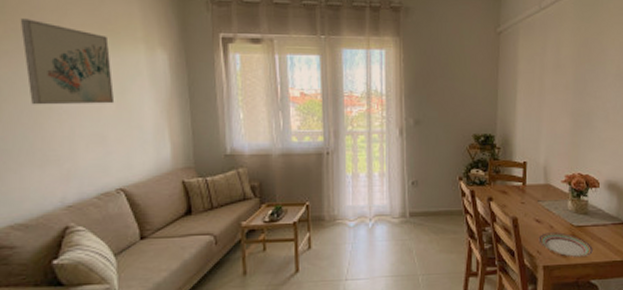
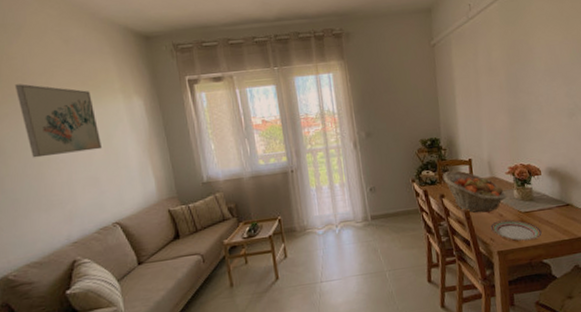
fruit basket: none [493,173,559,222] -> present [442,170,506,213]

